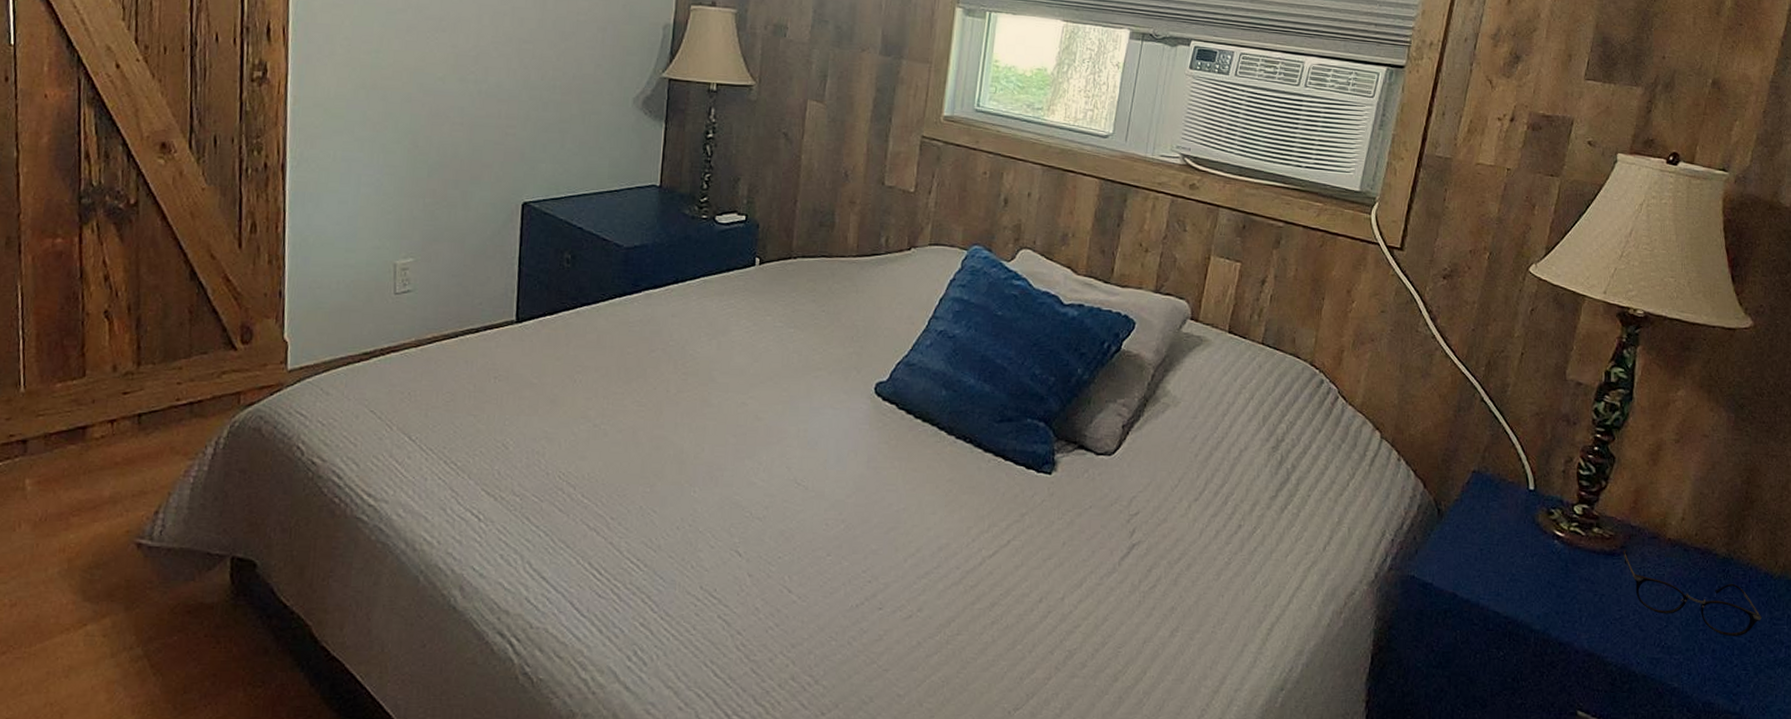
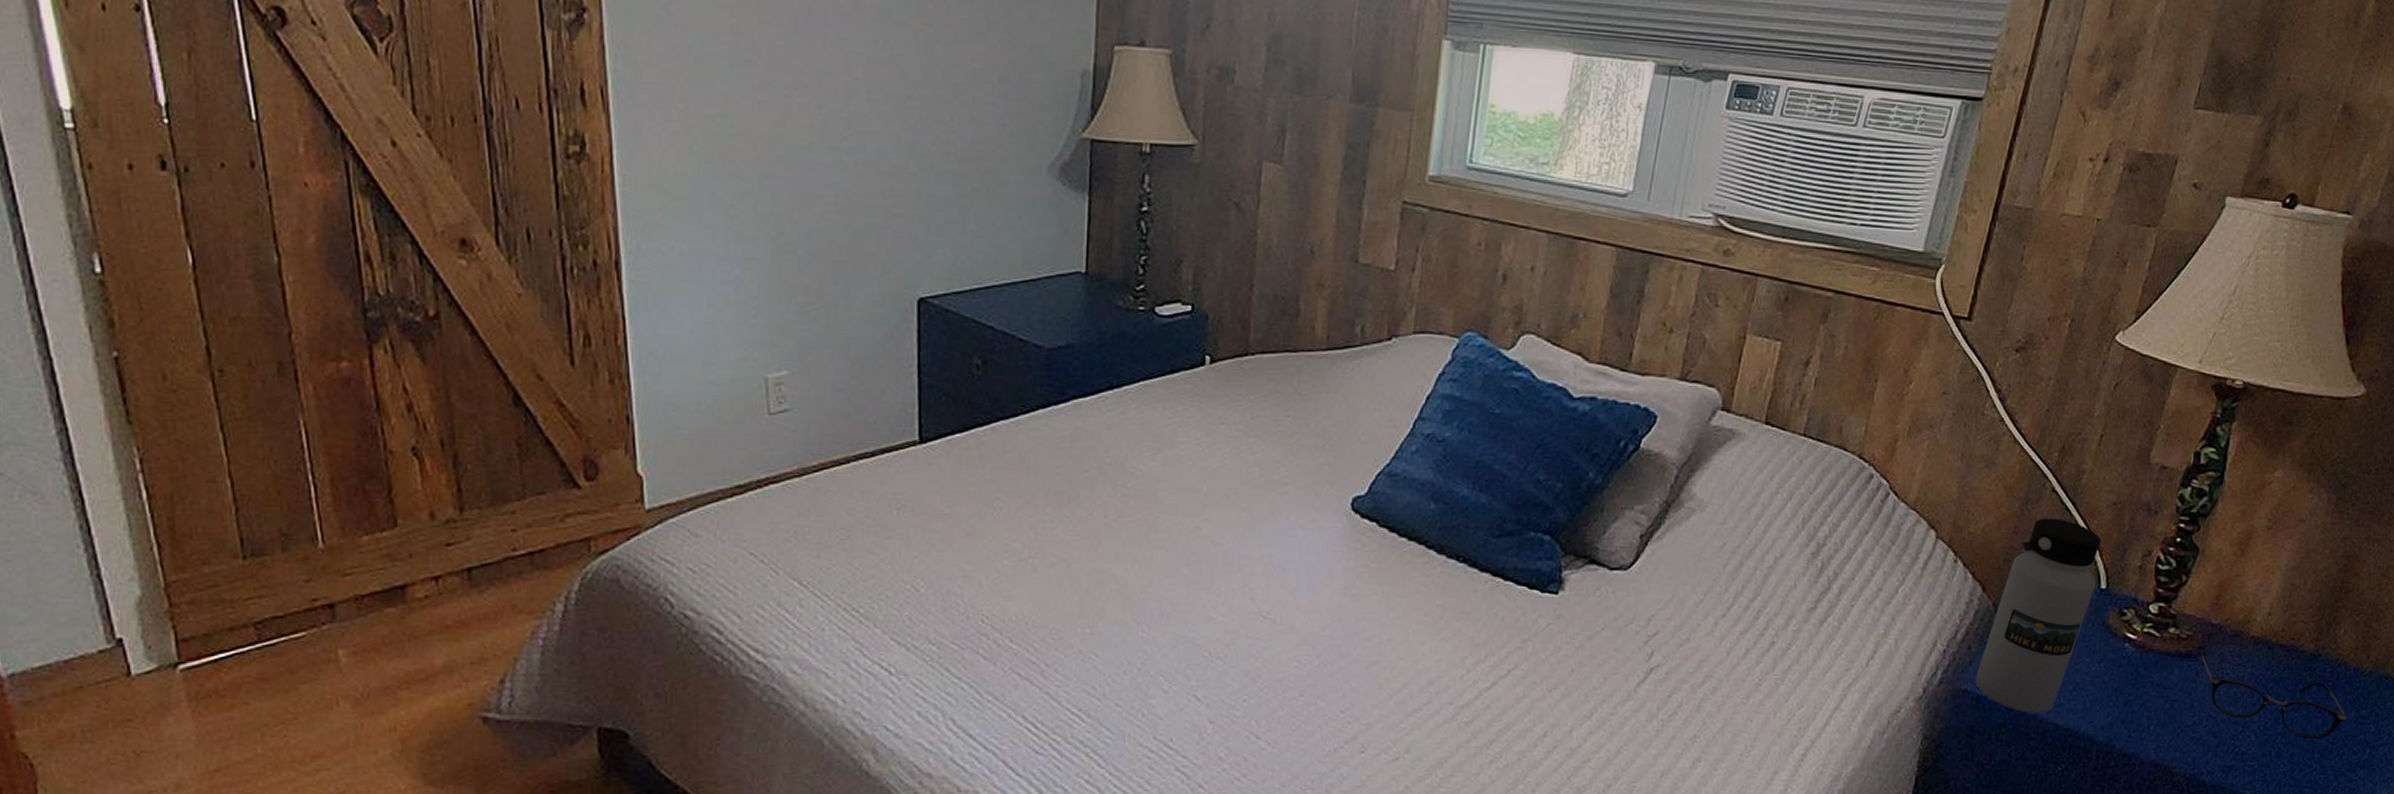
water bottle: none [1422,424,1527,601] -> present [1975,518,2101,714]

